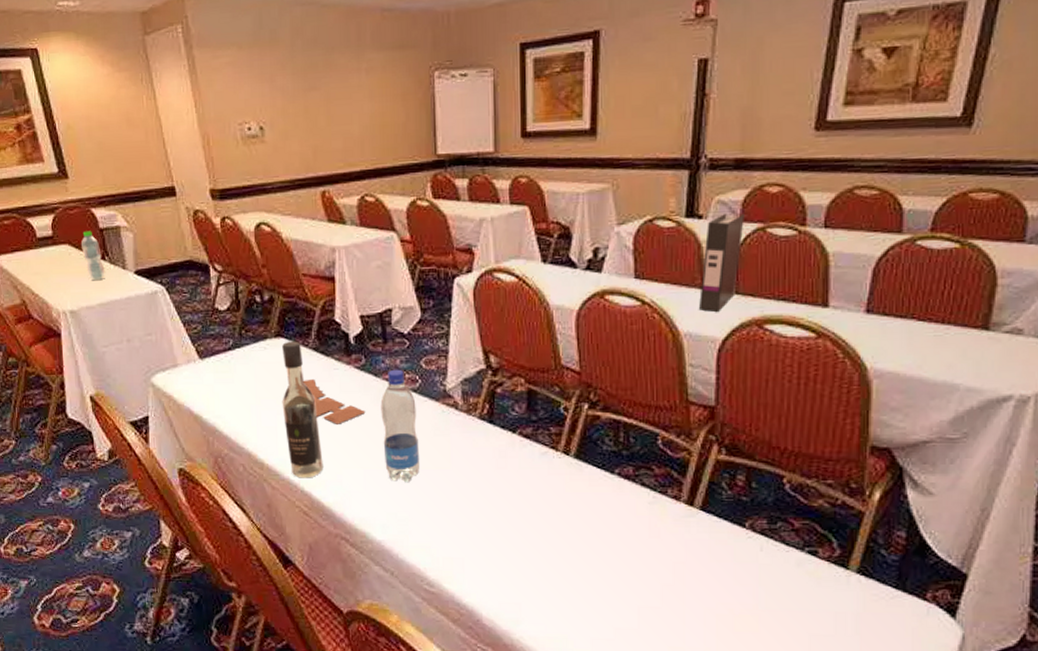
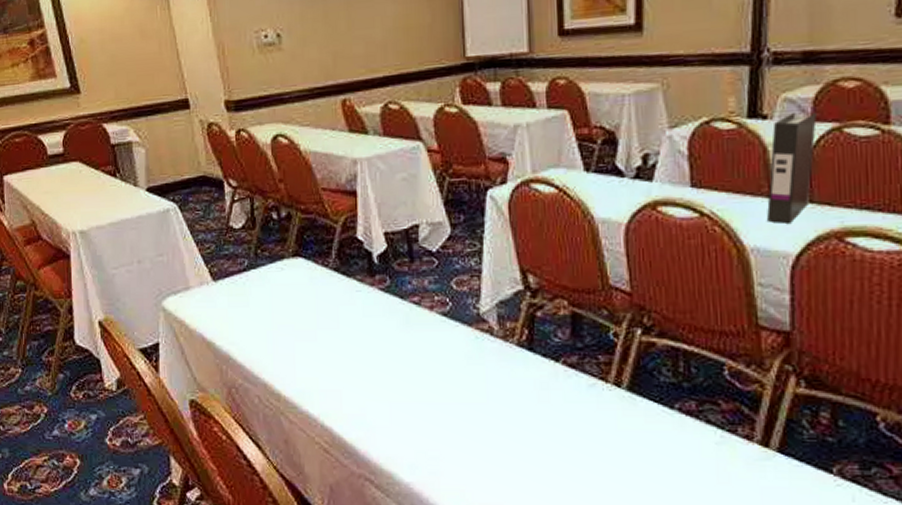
water bottle: present [80,231,106,281] -> none [91,147,117,199]
bottle: present [282,341,323,478] -> none [300,260,345,412]
papers: present [303,378,366,424] -> none [323,301,391,352]
bottle: present [380,369,419,483] -> none [407,290,451,418]

